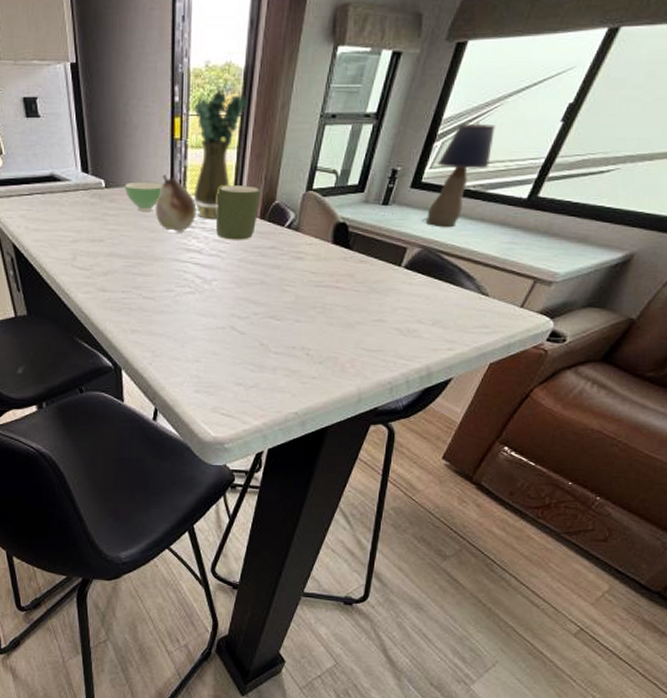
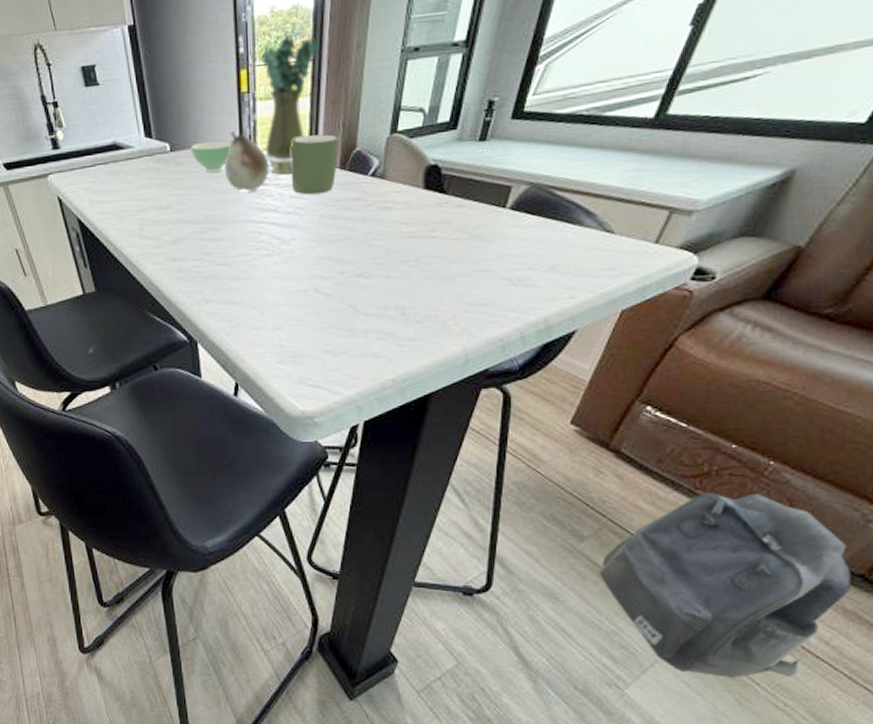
table lamp: present [422,121,495,226] -> none [528,36,608,159]
backpack: none [457,521,651,676] -> present [599,492,851,678]

